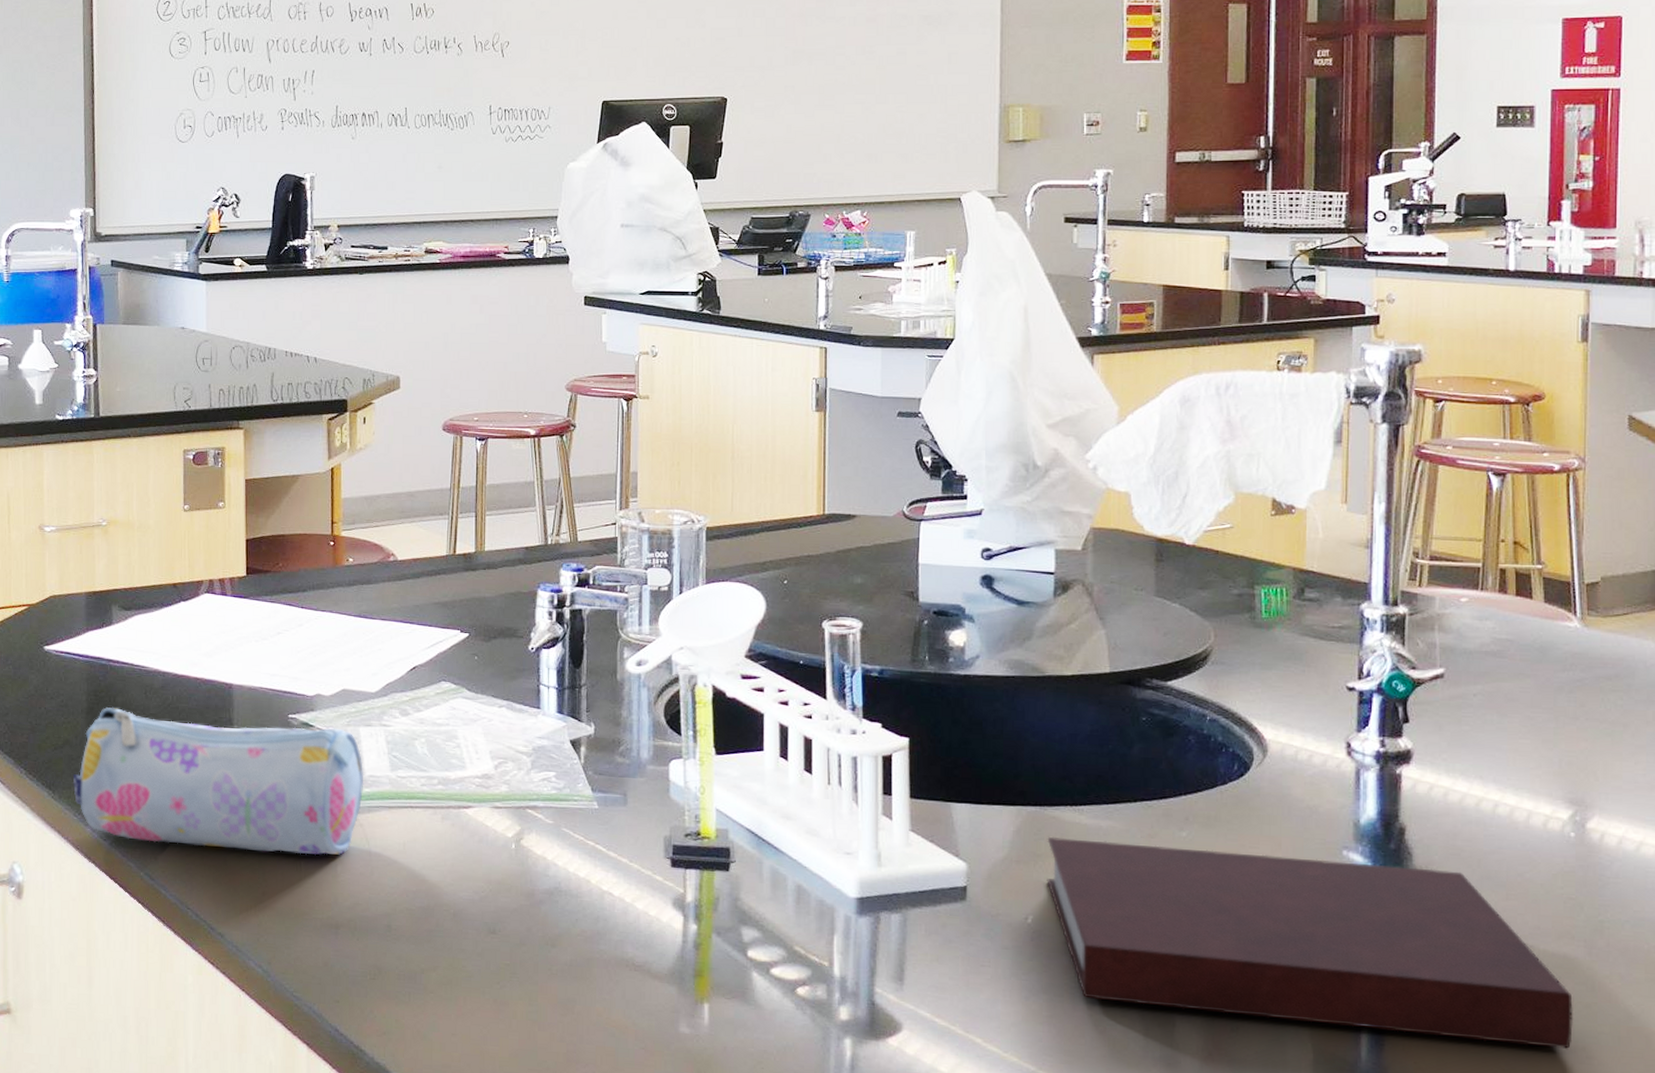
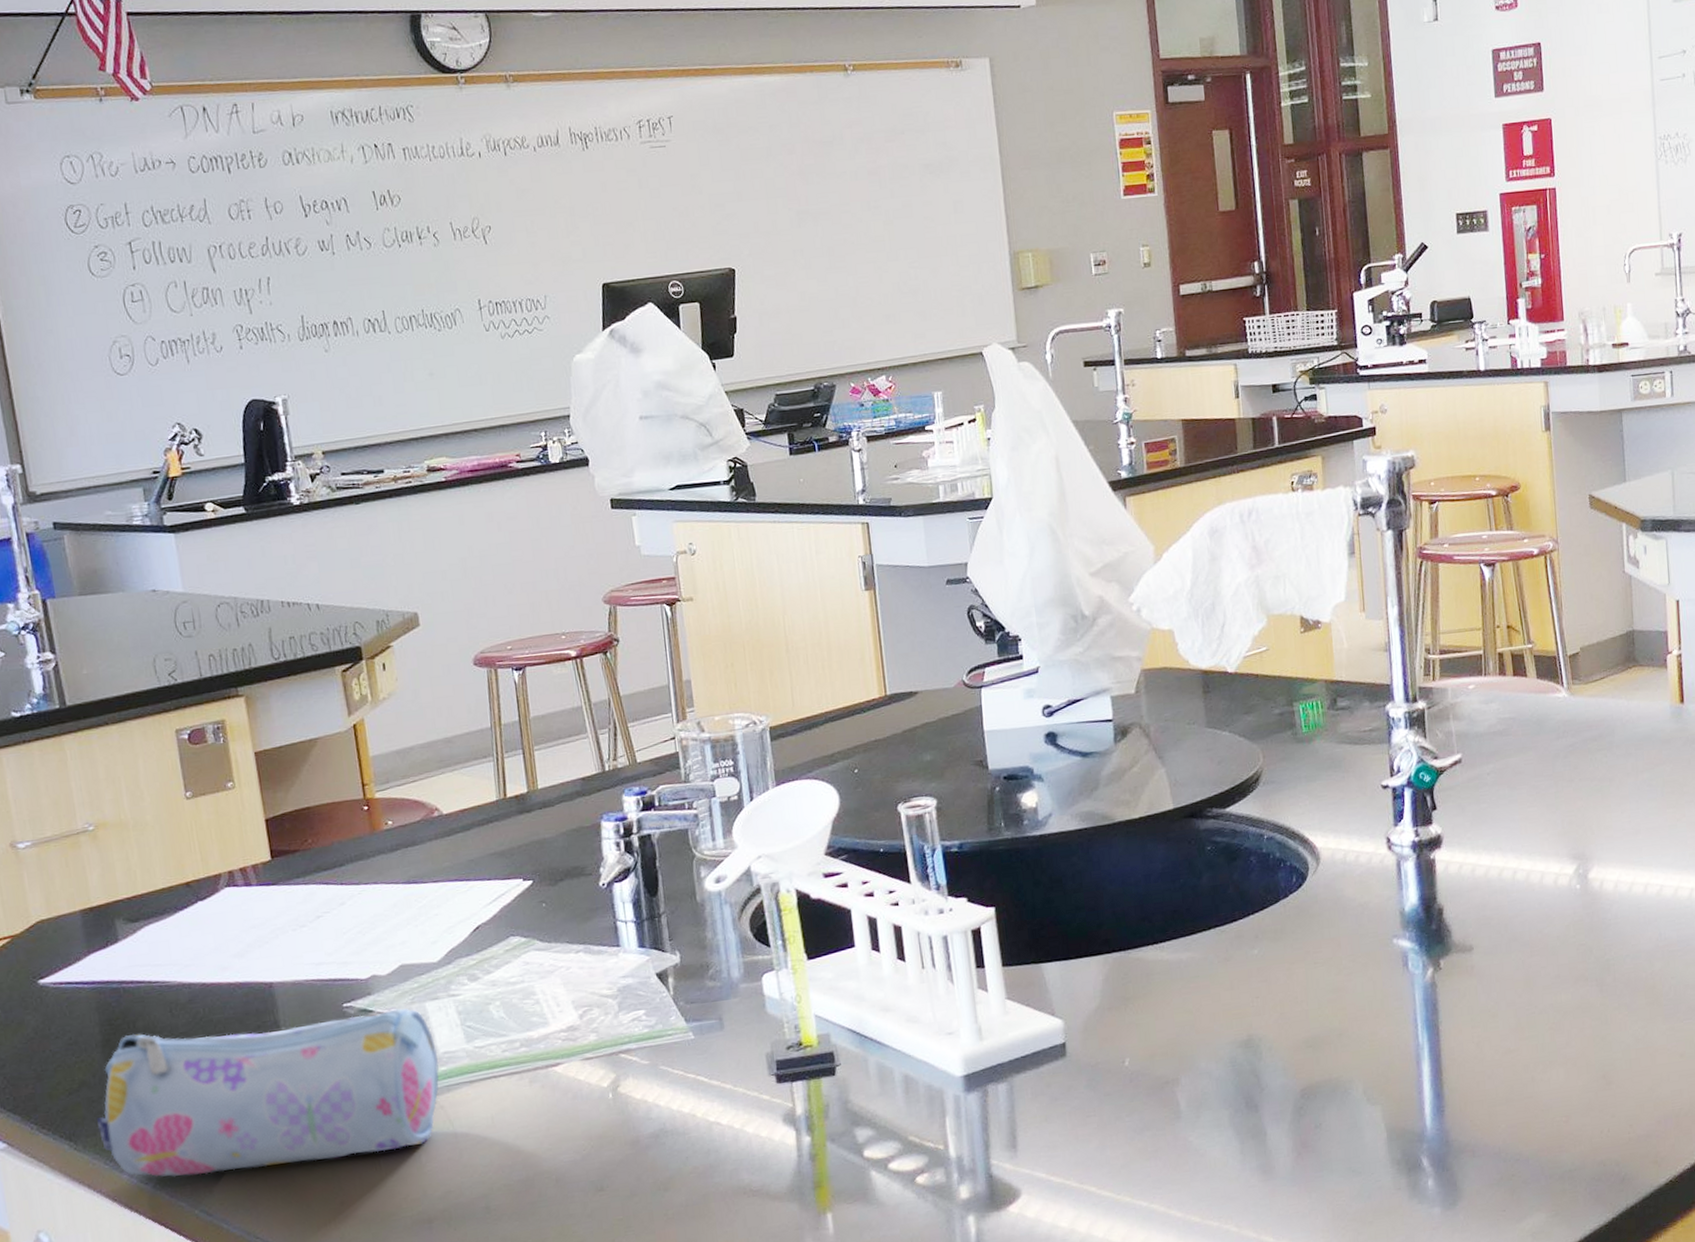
notebook: present [1047,836,1573,1049] -> none [1134,939,1594,1126]

